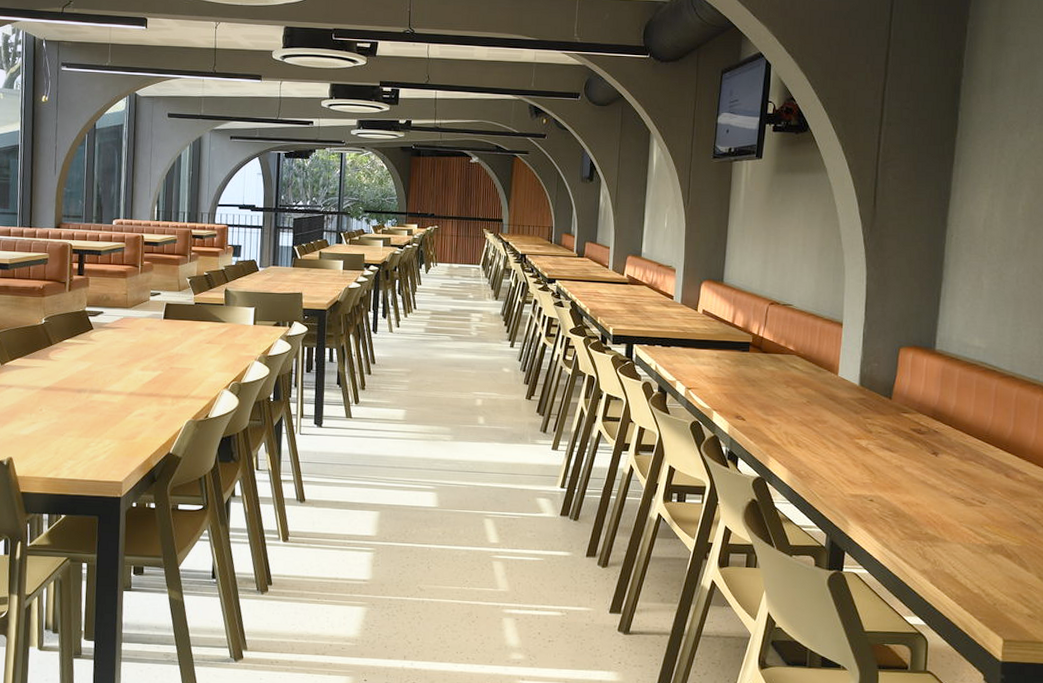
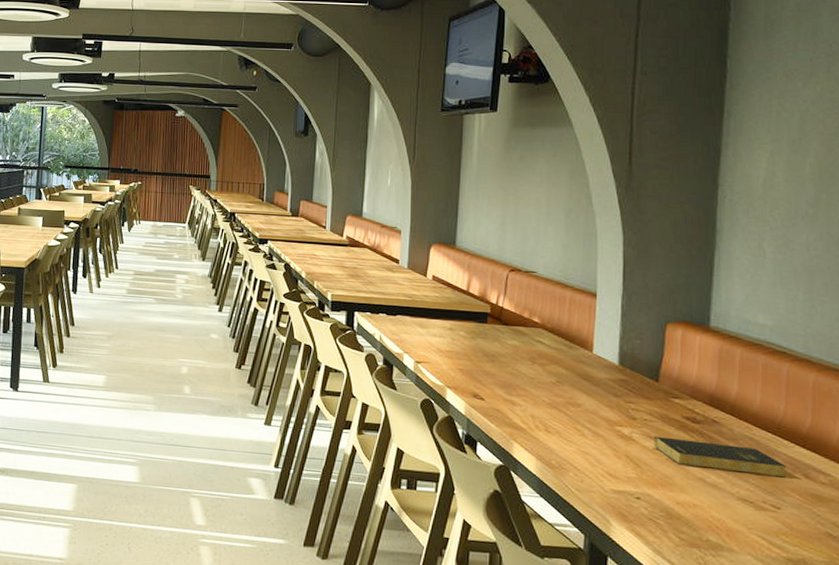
book: none [884,446,992,478] -> present [652,436,787,478]

